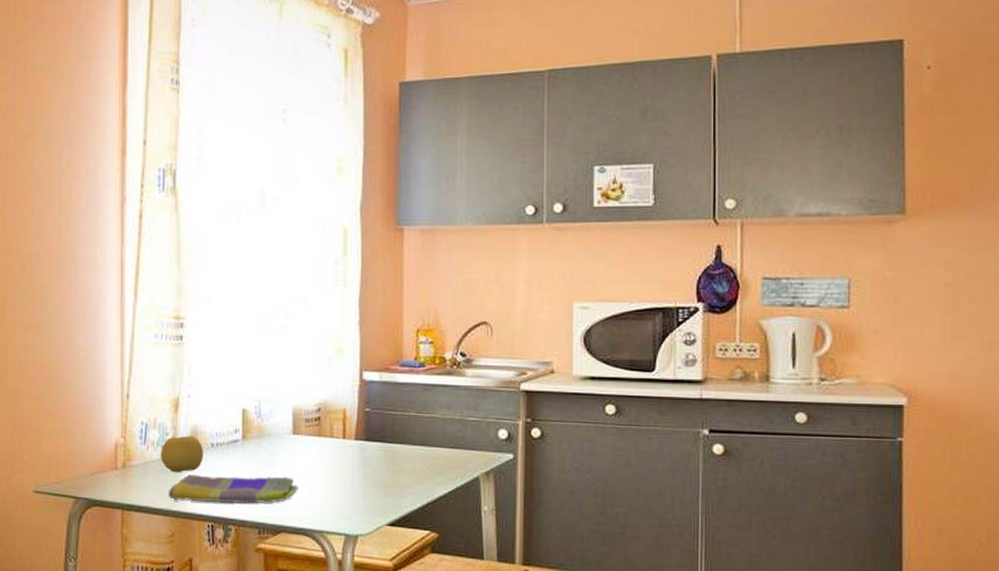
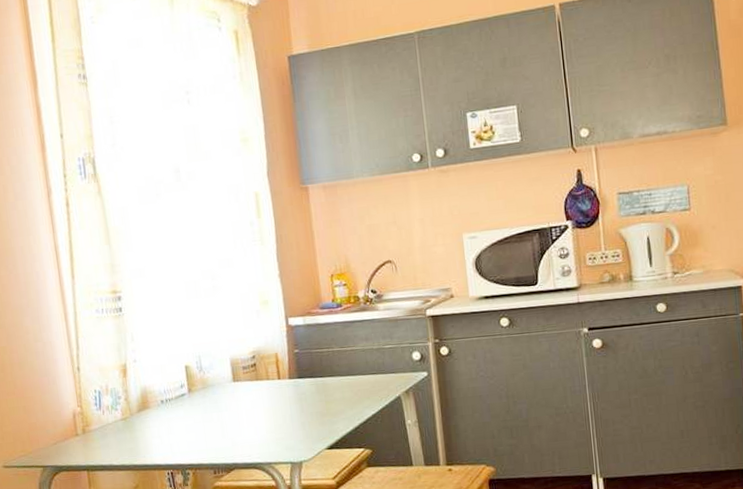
fruit: present [161,435,204,473] -> none [115,396,156,431]
dish towel: present [168,473,298,504] -> none [128,420,244,455]

